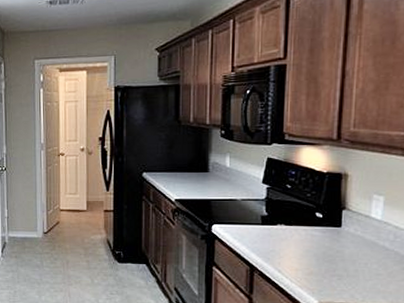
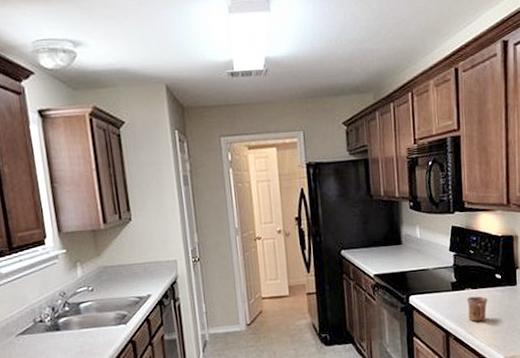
mug: none [278,233,303,261] -> present [467,296,488,322]

